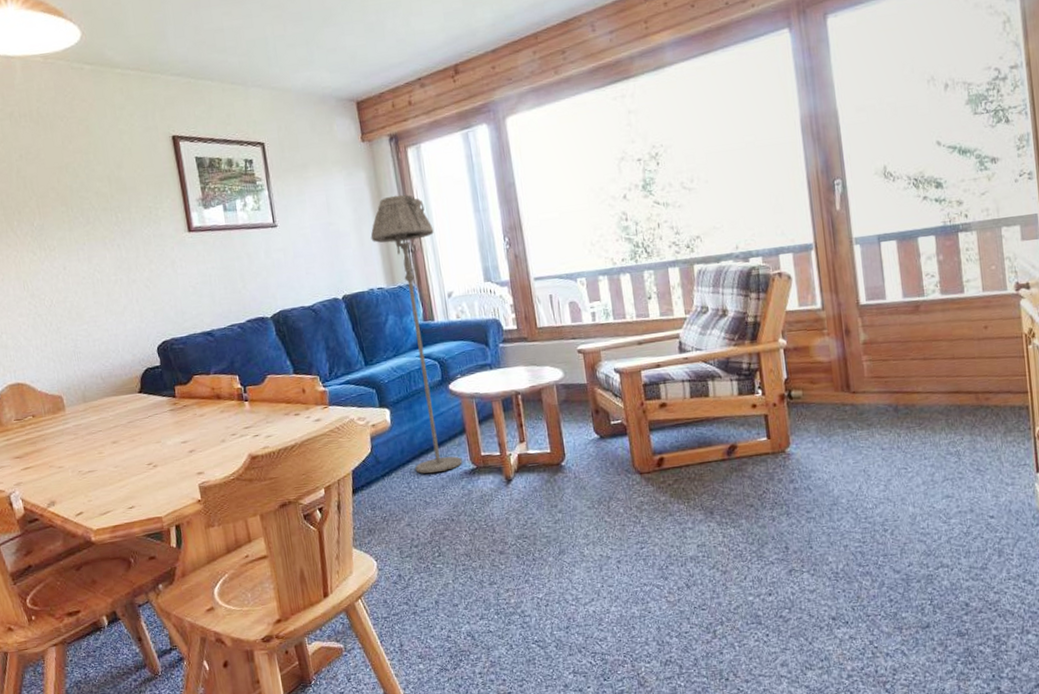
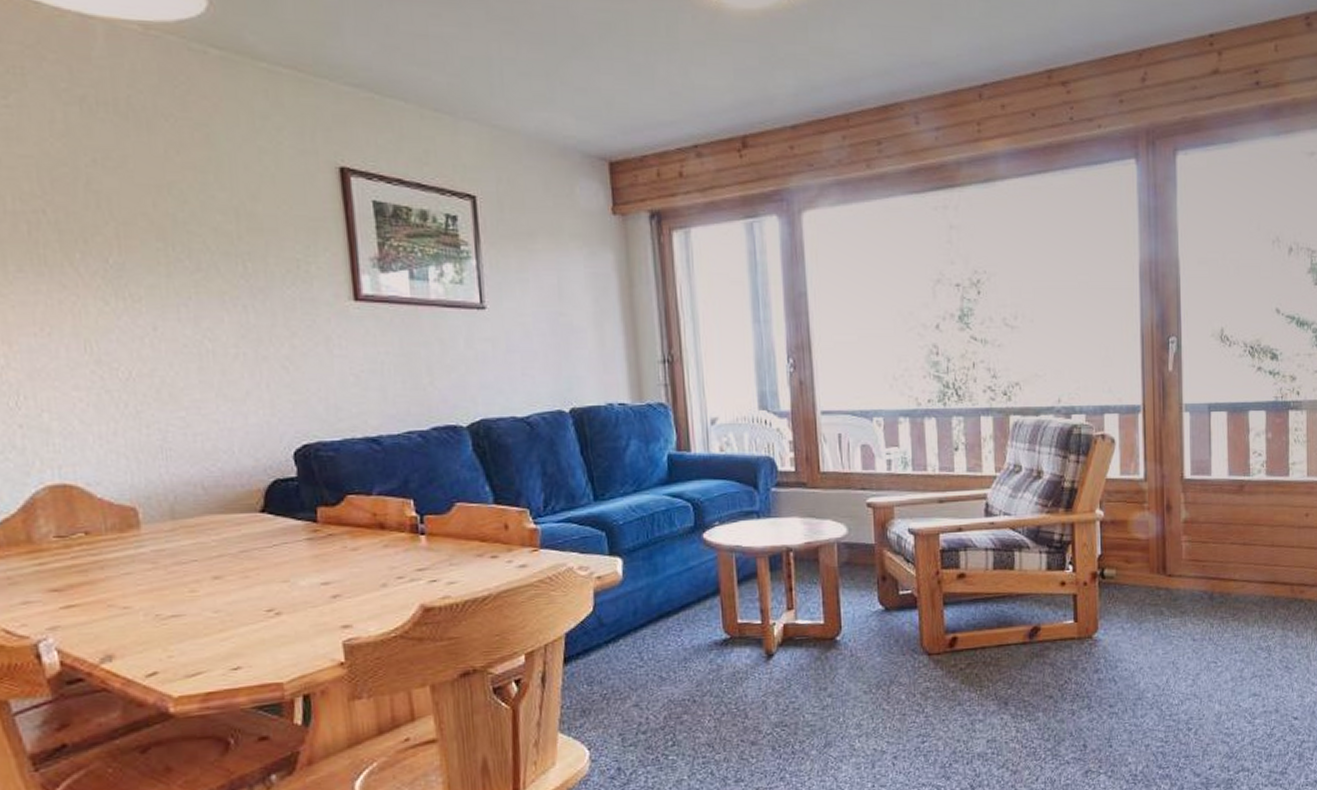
floor lamp: present [370,194,463,474] -> none [614,288,713,643]

